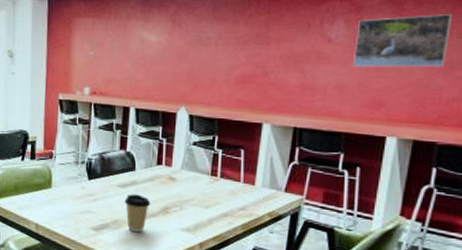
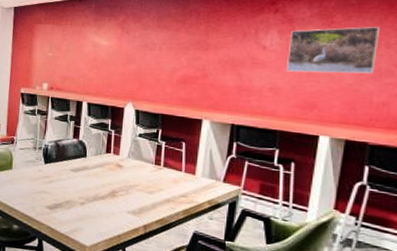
coffee cup: present [124,194,151,233] -> none [76,178,100,213]

